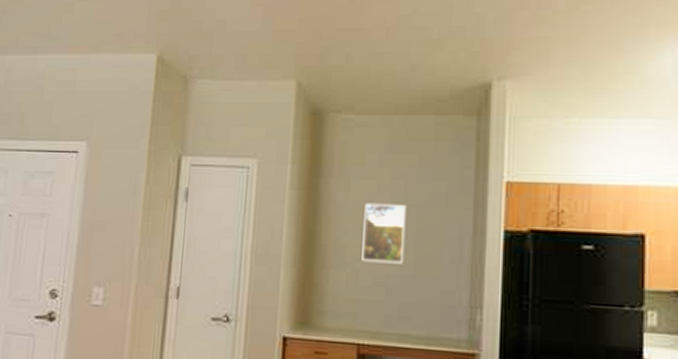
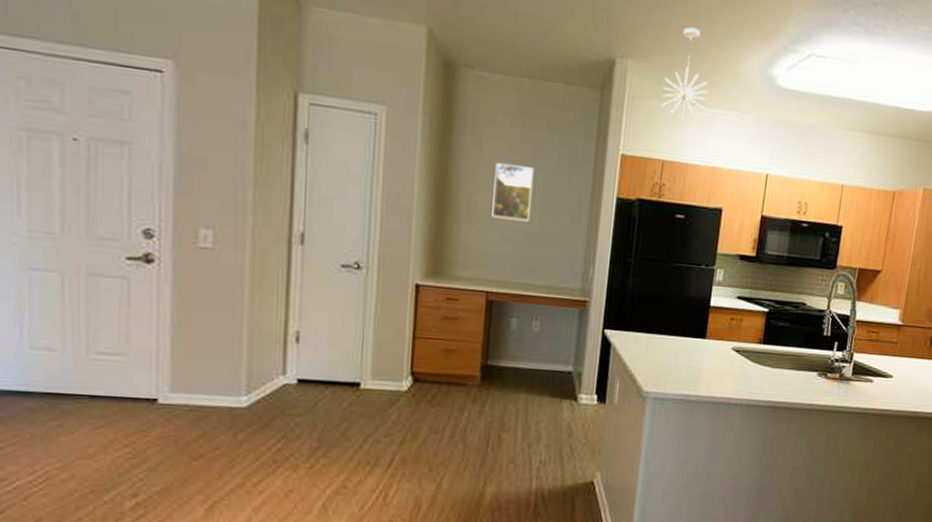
pendant light: none [550,36,609,137] -> present [661,26,708,121]

